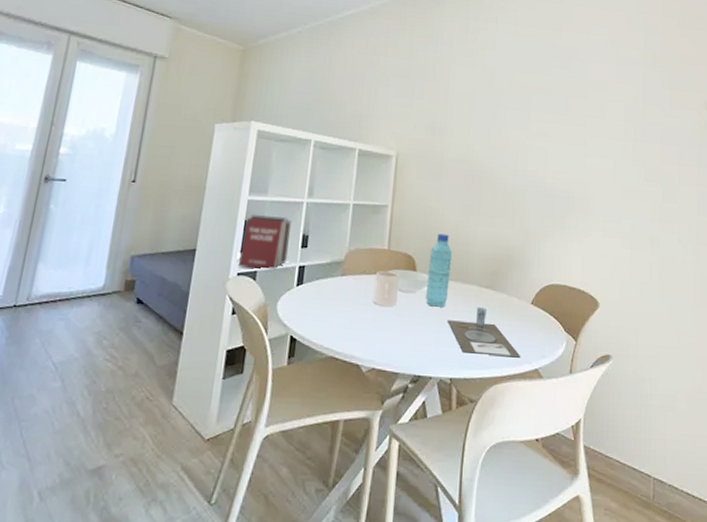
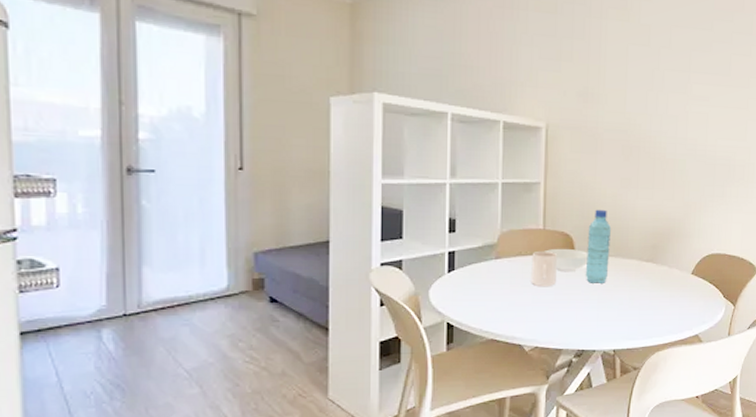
books: present [237,215,291,270] -> none [379,200,434,257]
place setting: present [448,307,521,358] -> none [609,281,682,326]

